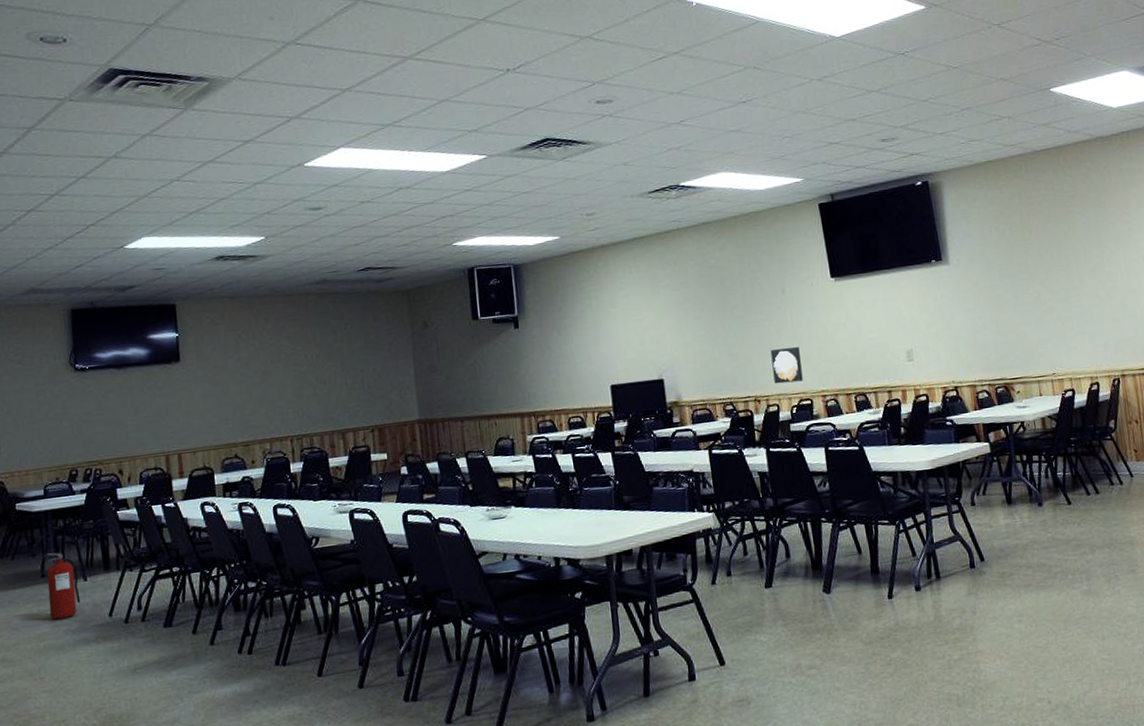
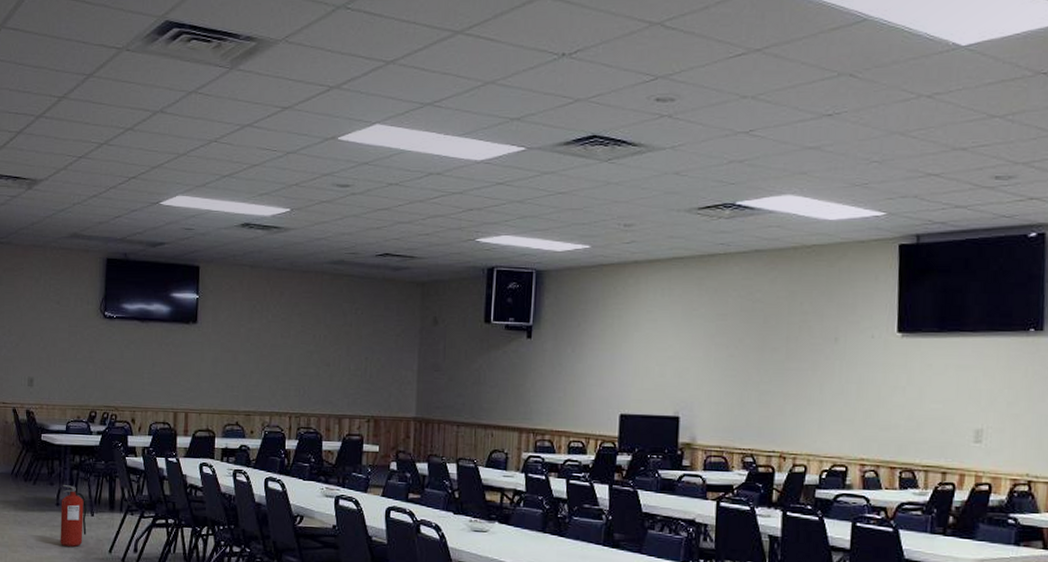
wall art: present [770,347,803,384] -> none [806,404,843,444]

